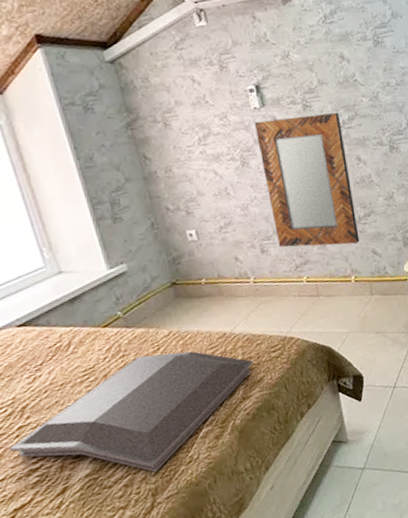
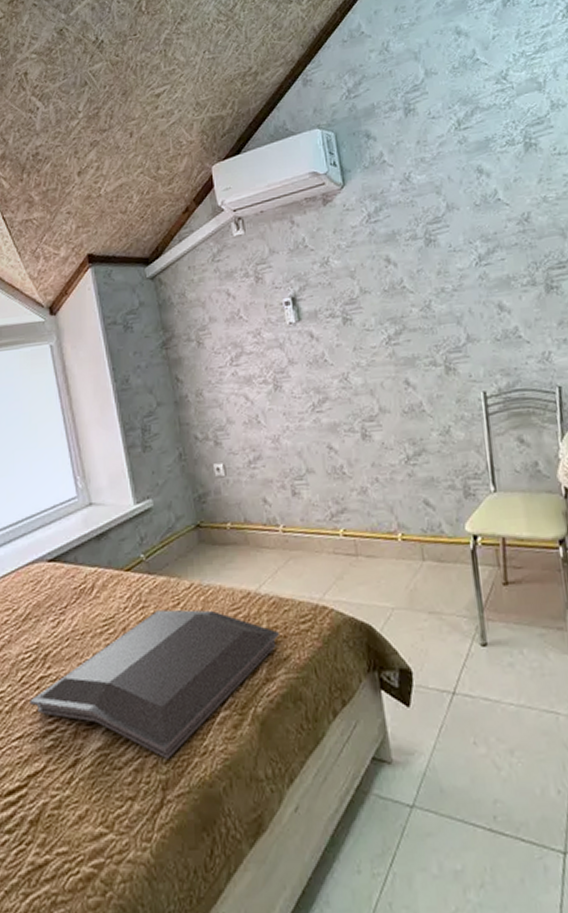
home mirror: present [254,113,360,248] -> none [289,326,408,491]

